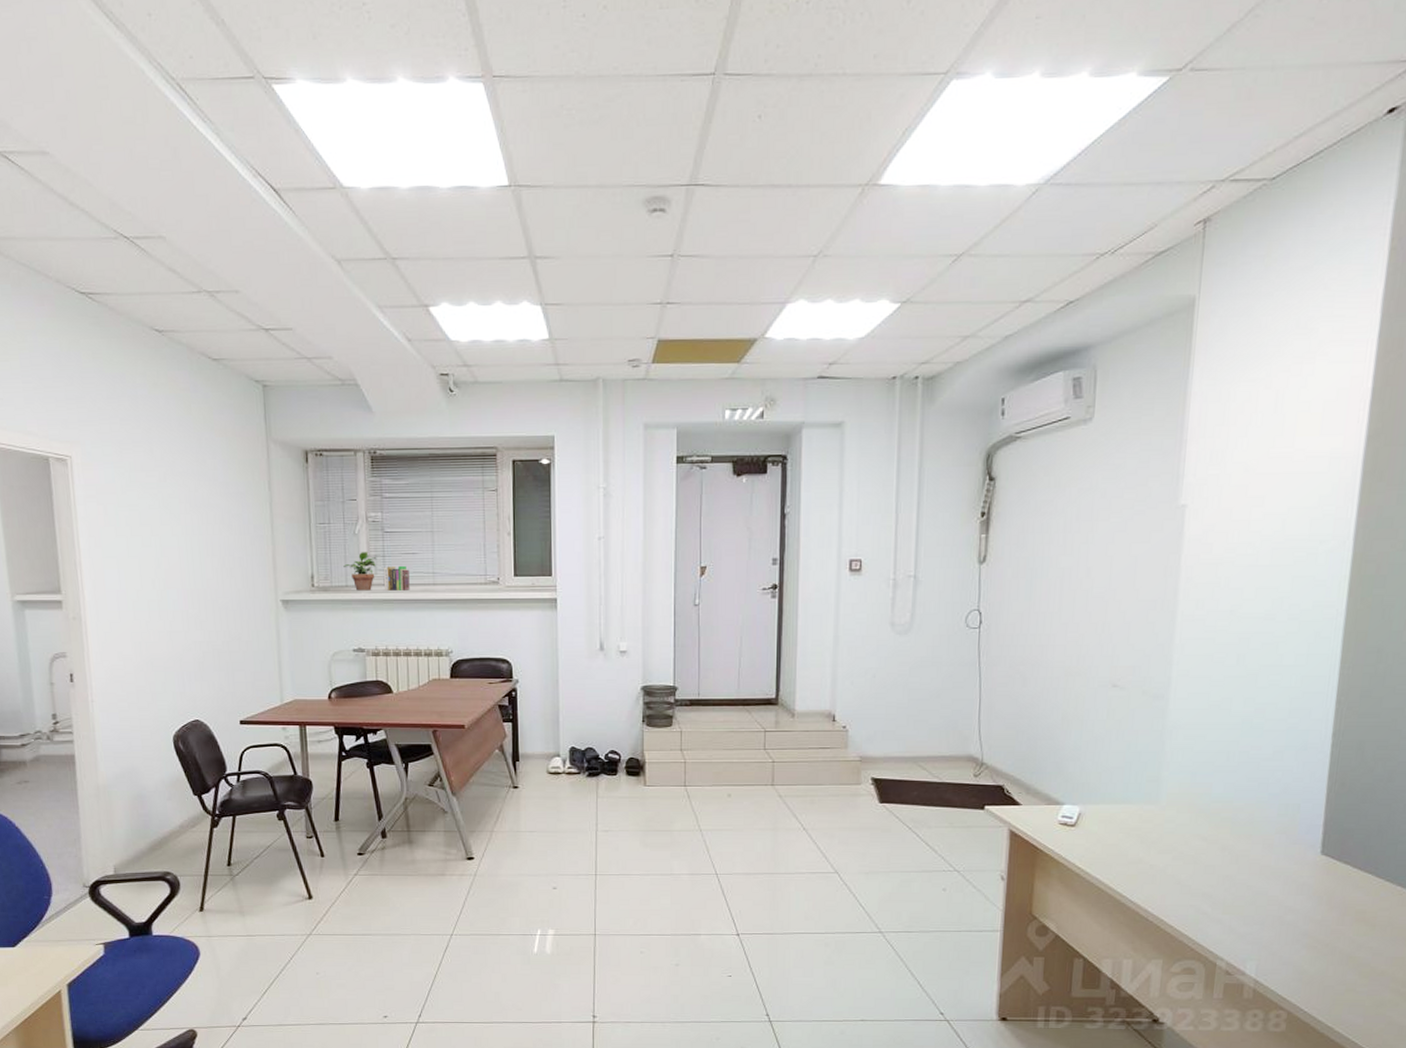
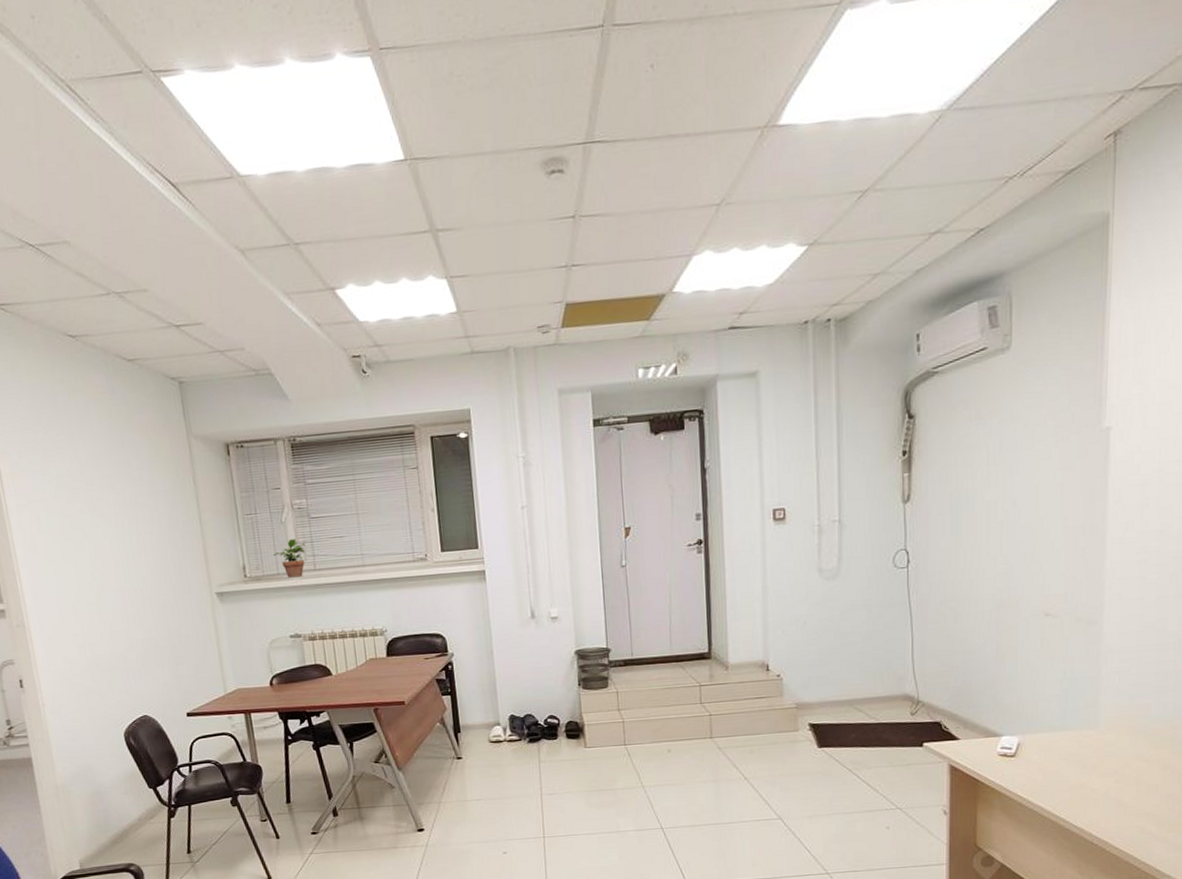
books: present [383,566,410,592] -> none [313,550,340,576]

